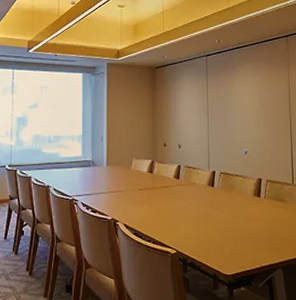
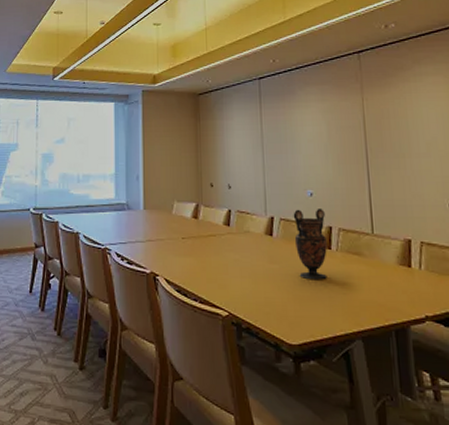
vase: none [231,164,257,222] -> present [293,209,327,280]

